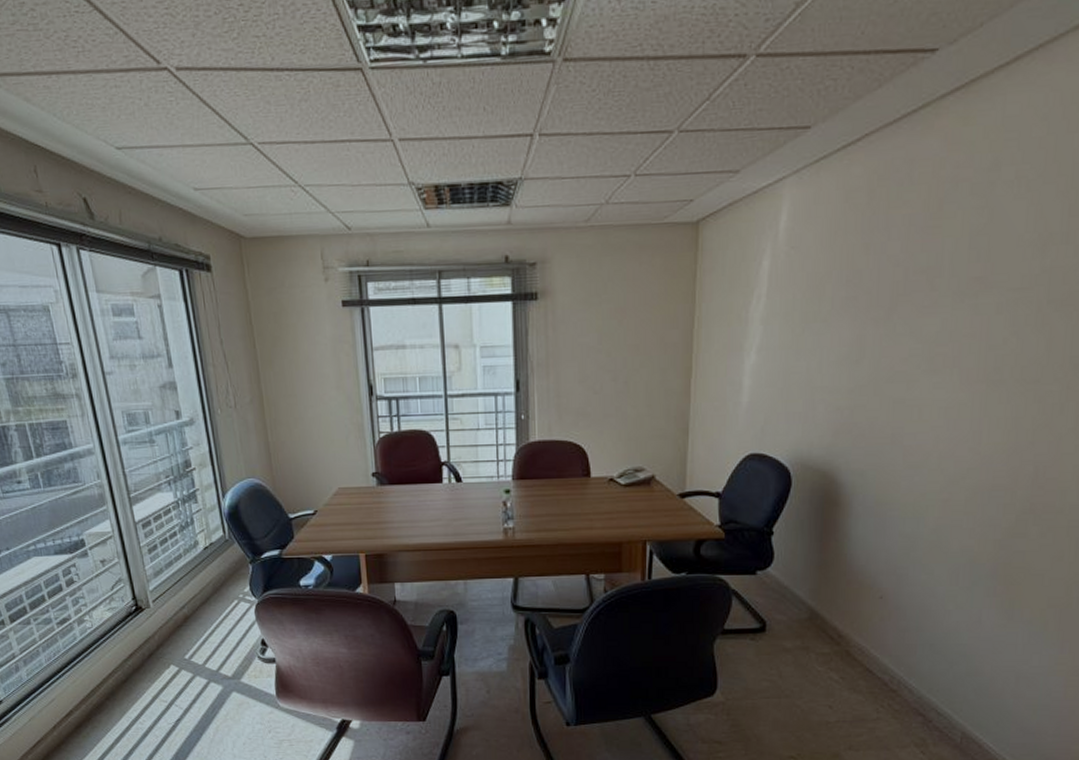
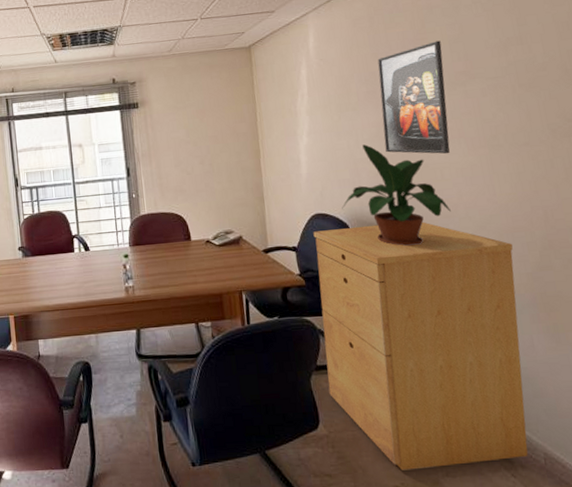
filing cabinet: none [733,471,985,742] -> present [313,222,528,471]
potted plant: none [785,368,920,500] -> present [342,144,451,246]
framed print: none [855,231,959,388] -> present [377,40,450,154]

